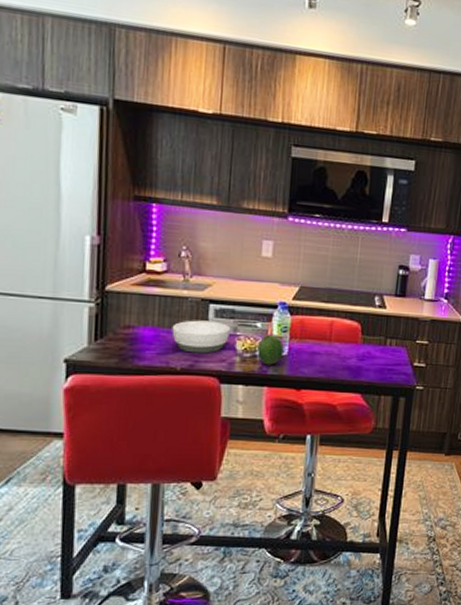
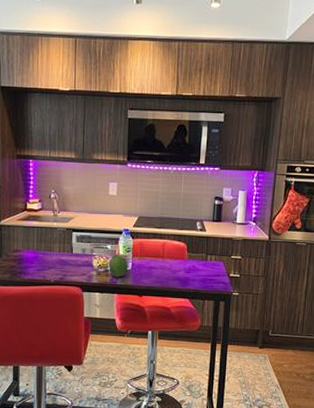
bowl: present [172,320,231,354] -> none [47,244,89,269]

